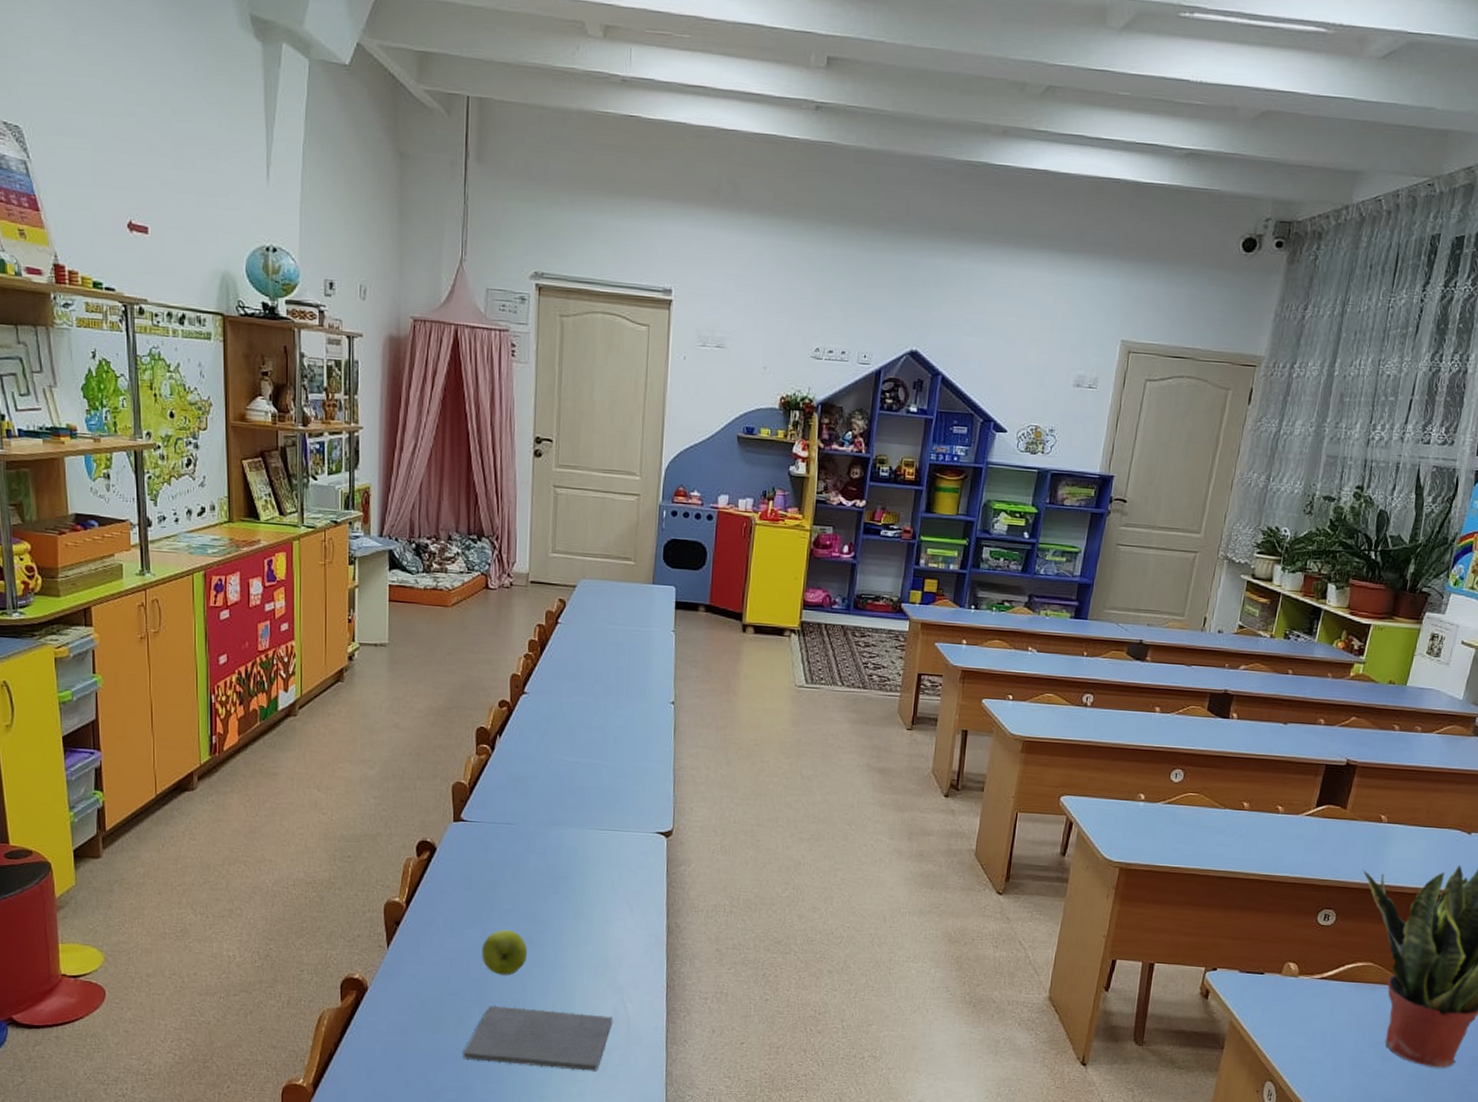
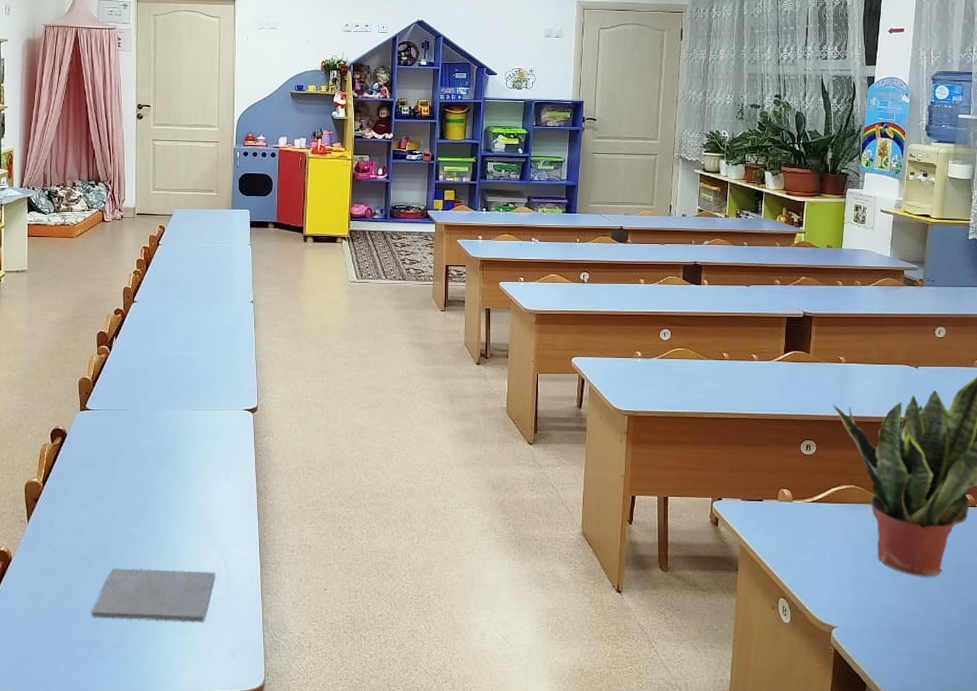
apple: present [482,929,527,976] -> none [105,500,142,540]

